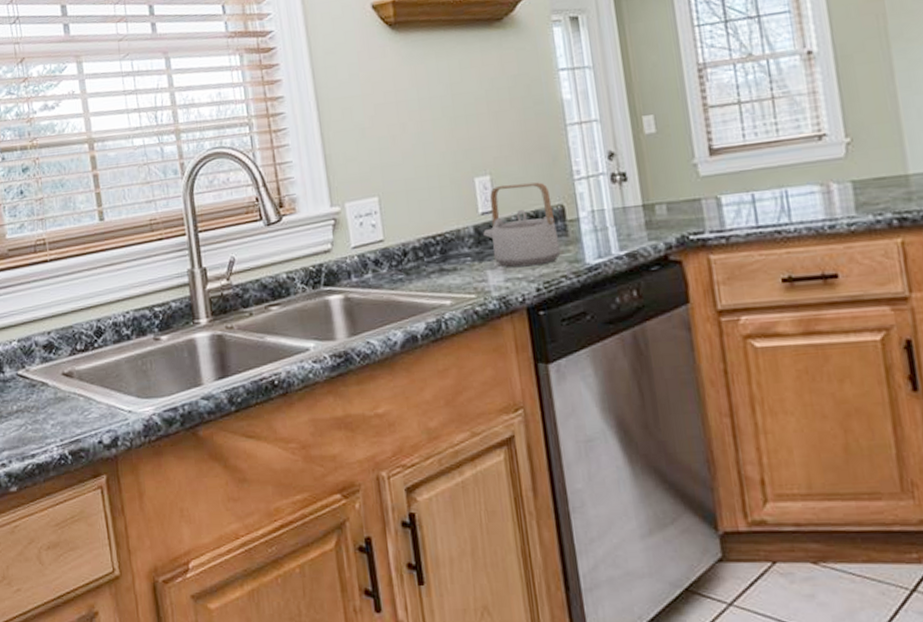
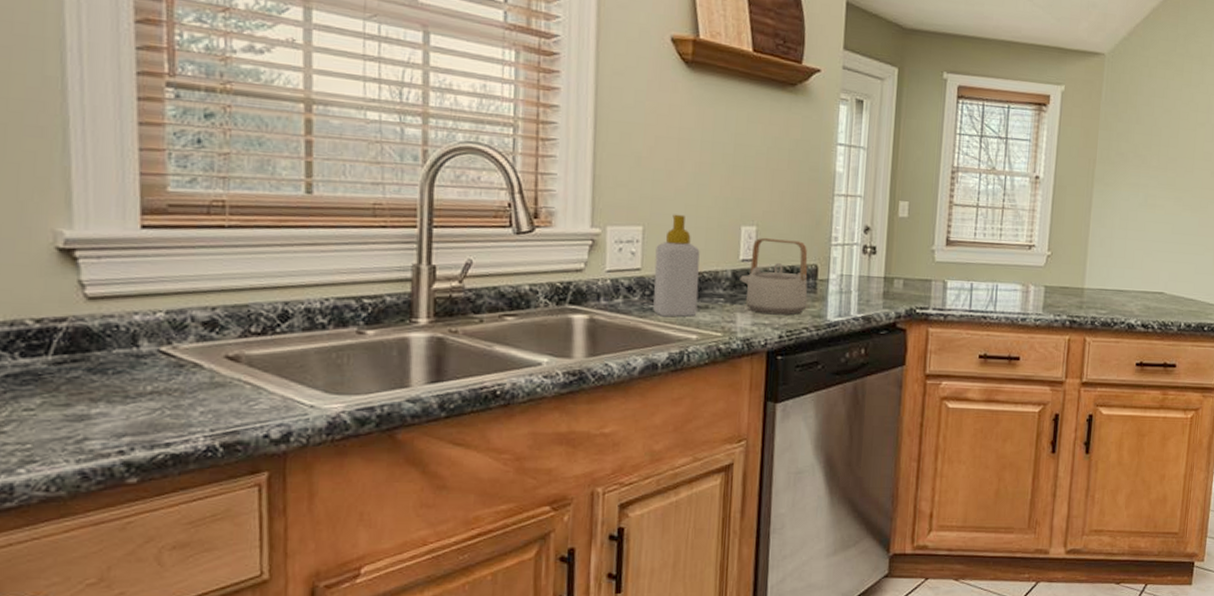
soap bottle: none [394,177,447,286] -> present [653,214,700,318]

